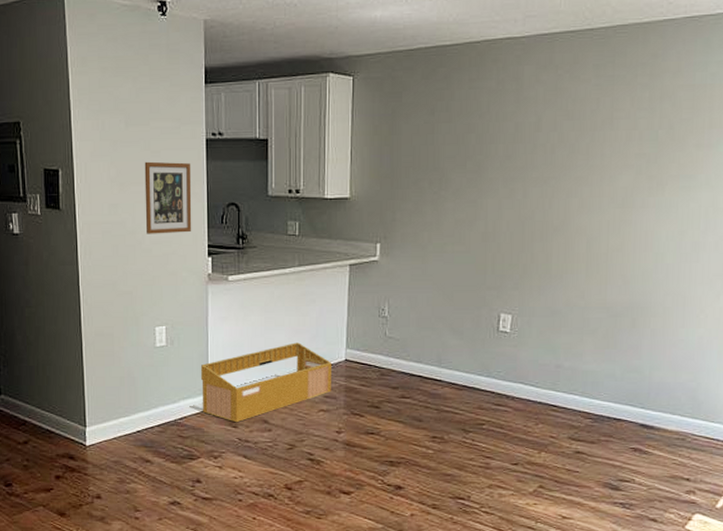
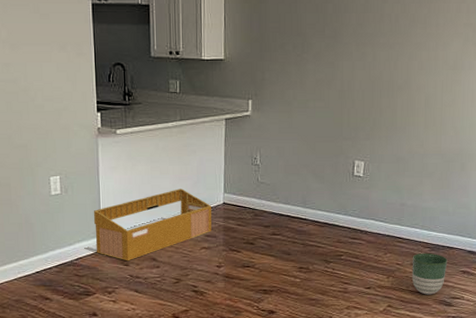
picture frame: present [144,161,192,234] -> none [34,23,82,92]
planter: none [569,424,614,475] -> present [411,253,448,295]

